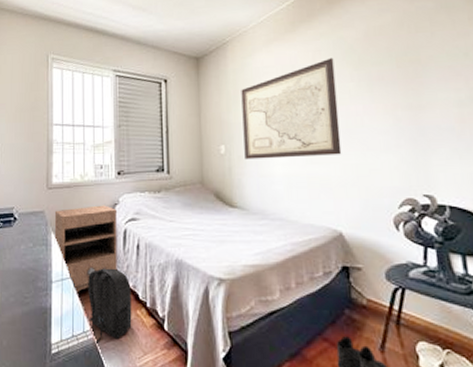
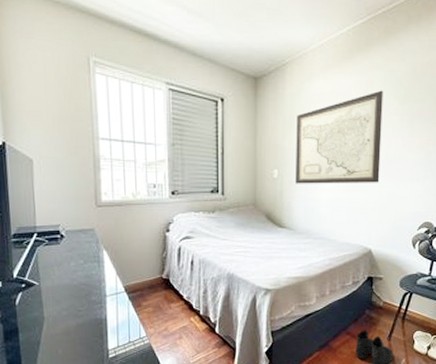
nightstand: present [54,205,117,295] -> none [105,224,172,307]
backpack: present [88,268,132,346] -> none [143,282,186,350]

